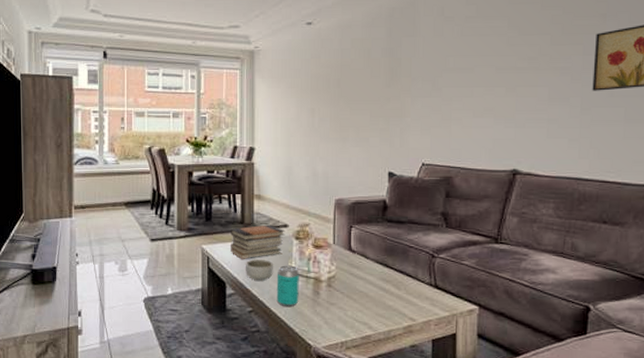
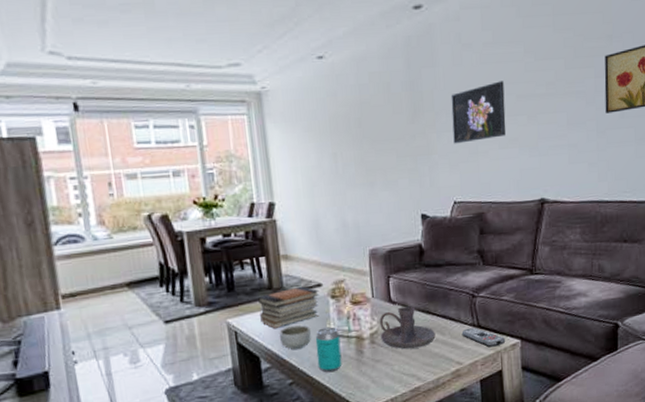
candle holder: none [338,257,391,298] -> present [380,306,436,349]
remote control: none [417,286,463,309] -> present [461,327,506,348]
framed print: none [427,53,484,109] -> present [451,81,506,144]

